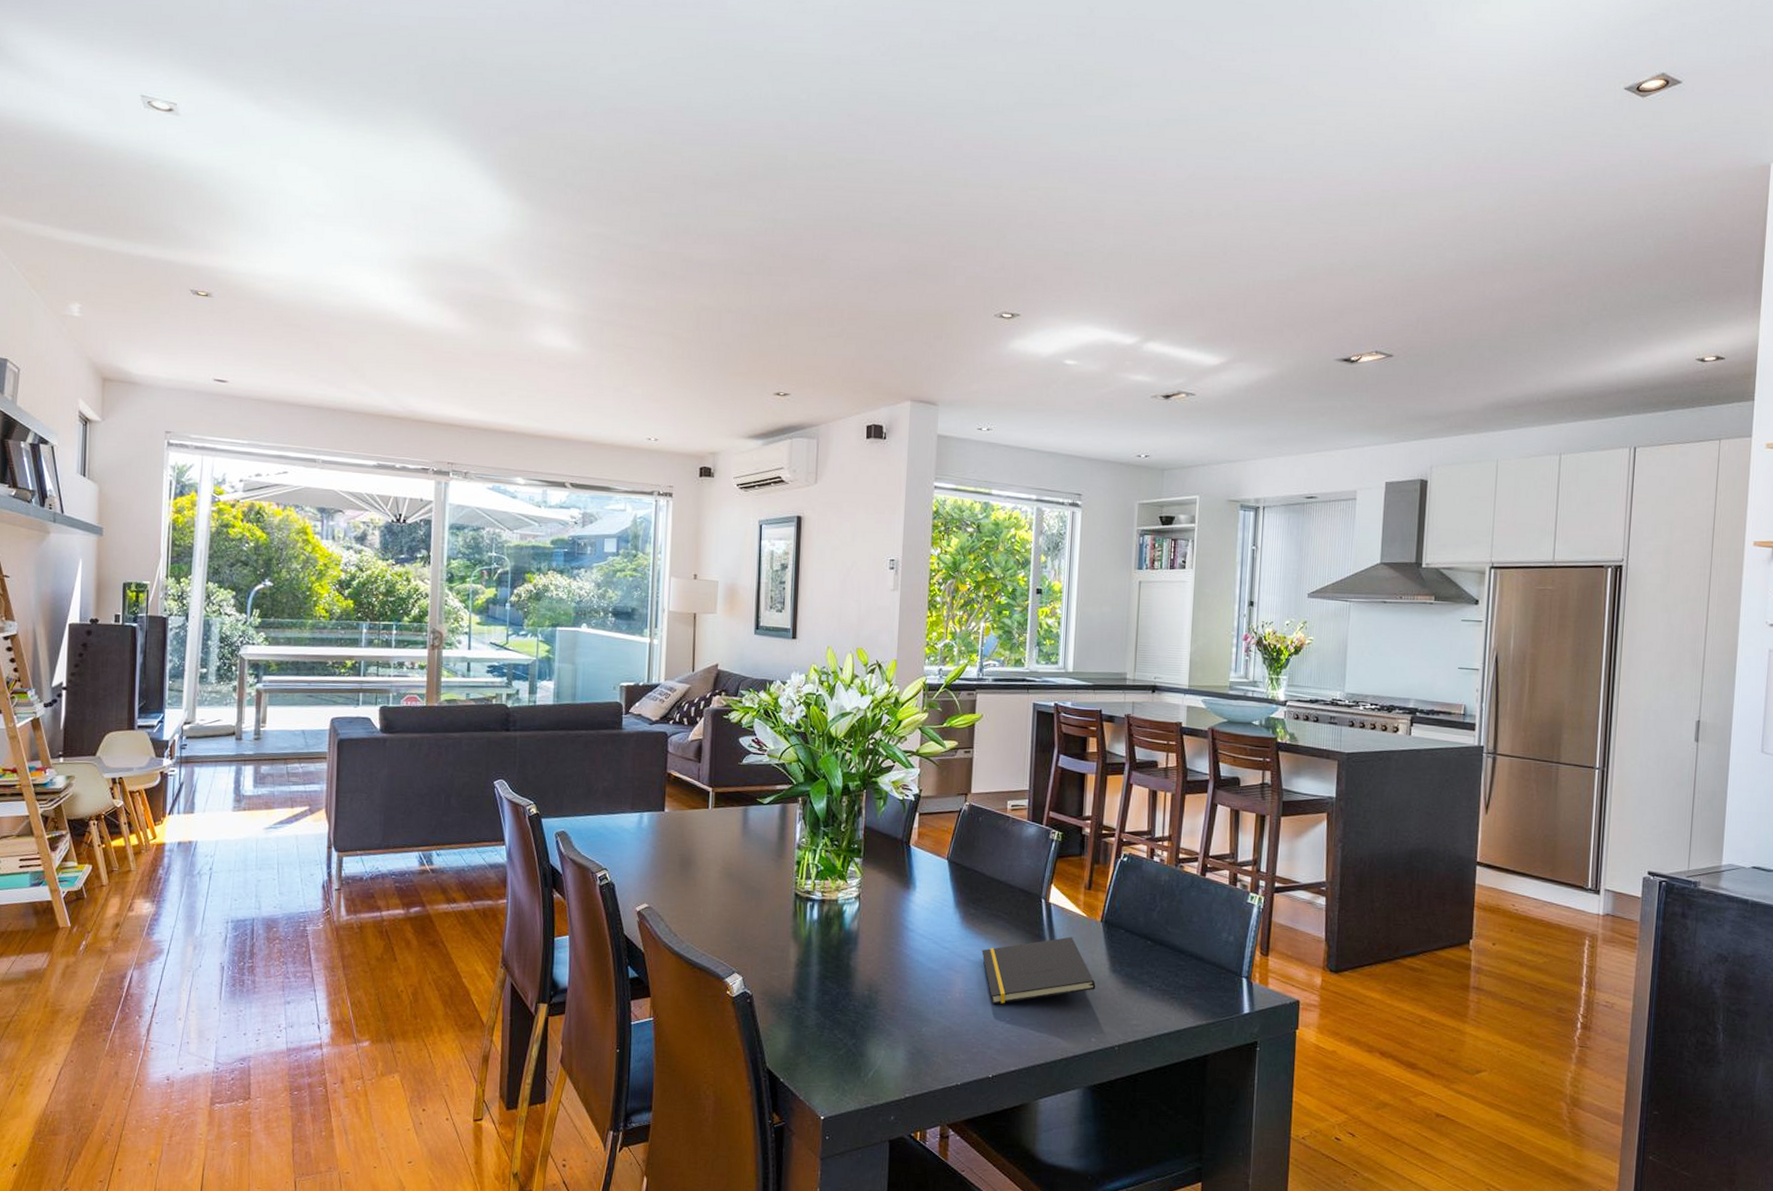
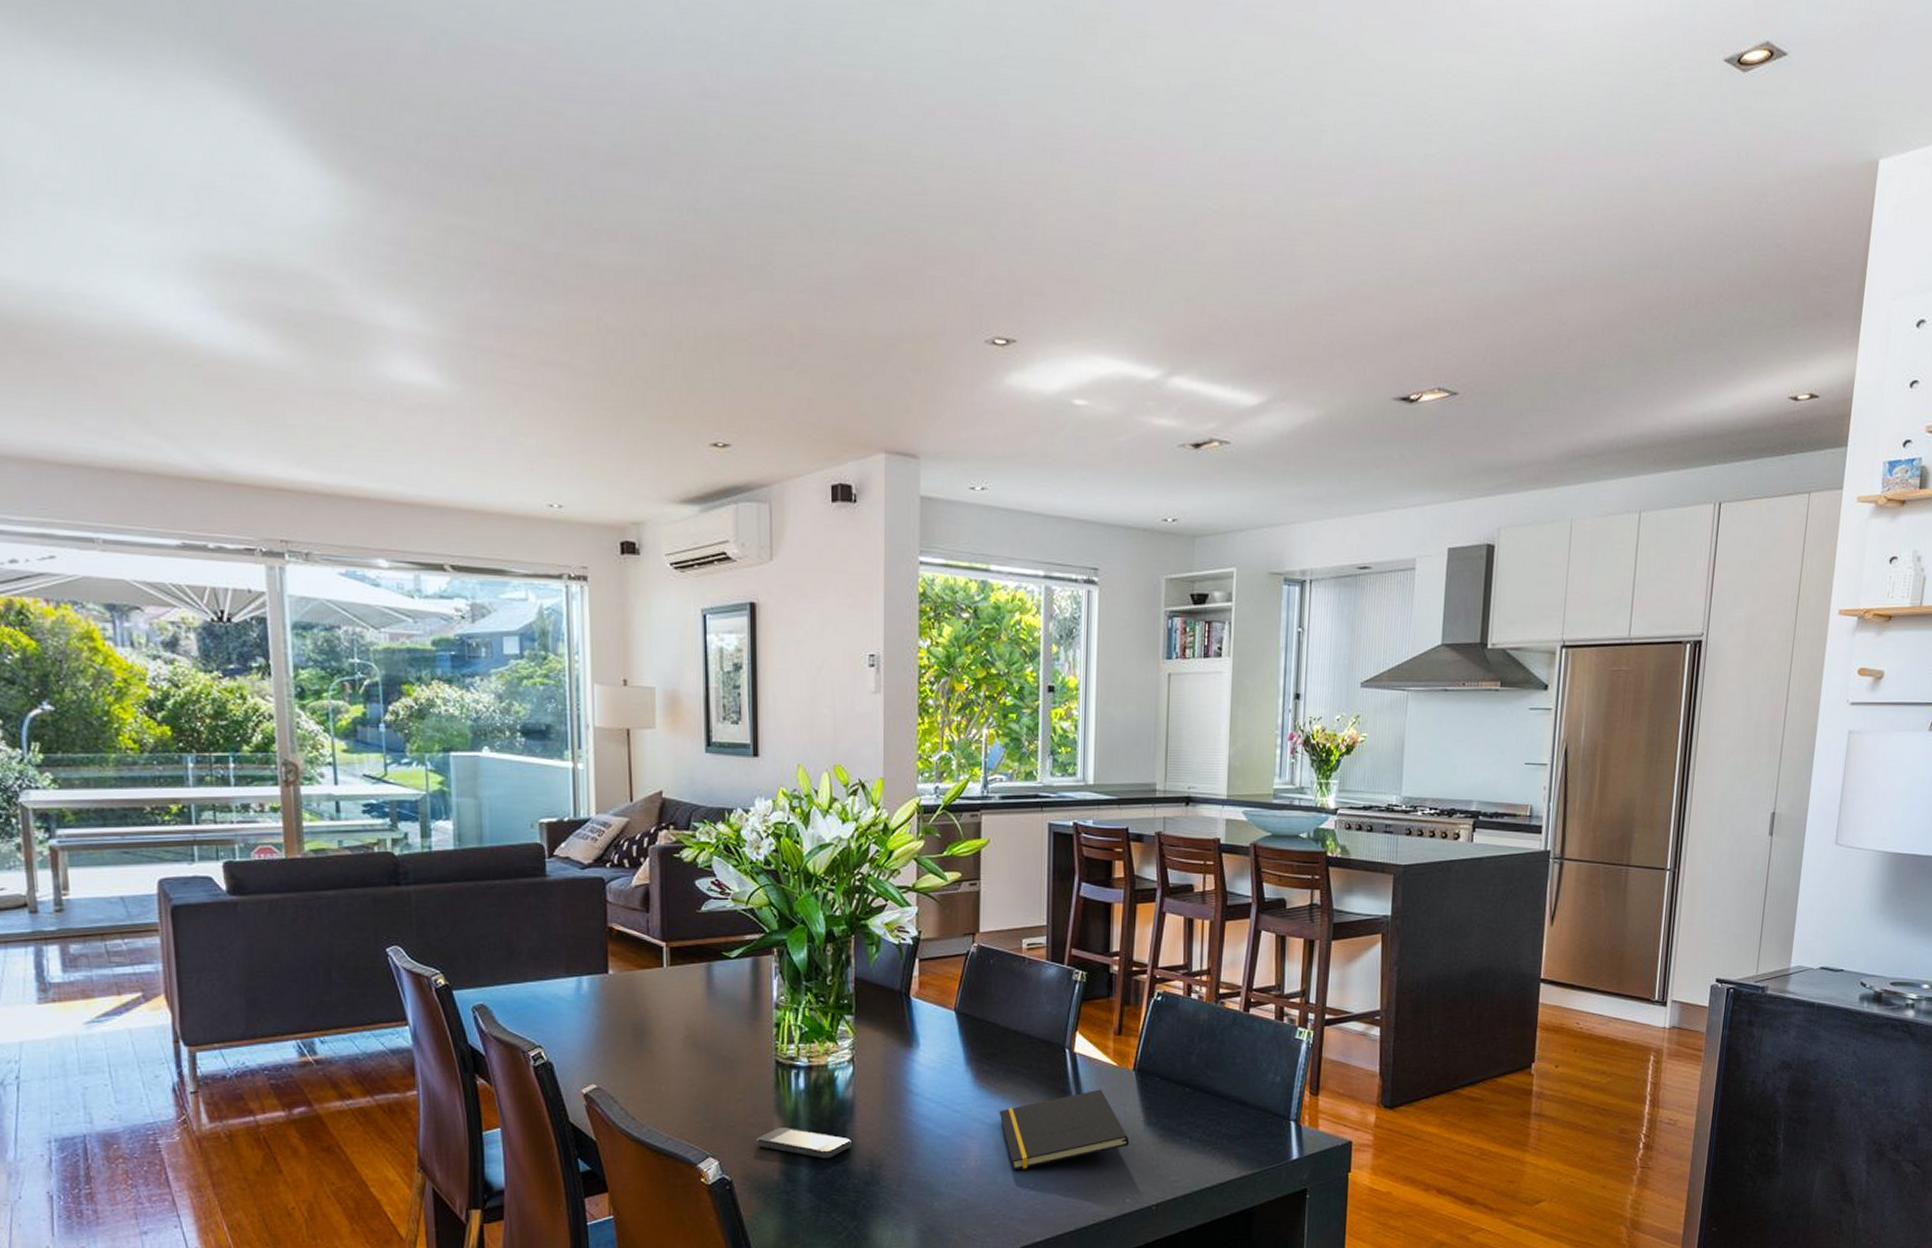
smartphone: none [774,951,854,982] -> present [756,1128,851,1159]

